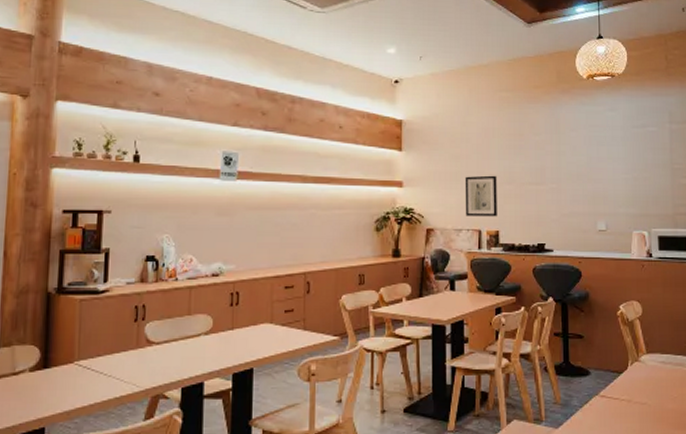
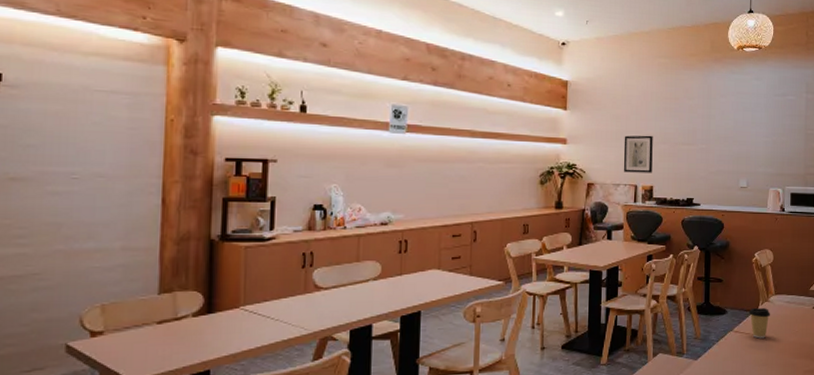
coffee cup: none [616,368,642,405] -> present [748,307,770,339]

